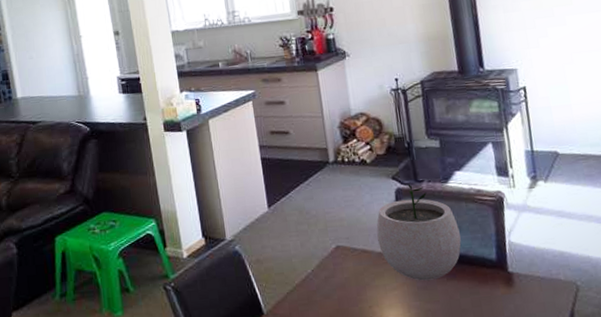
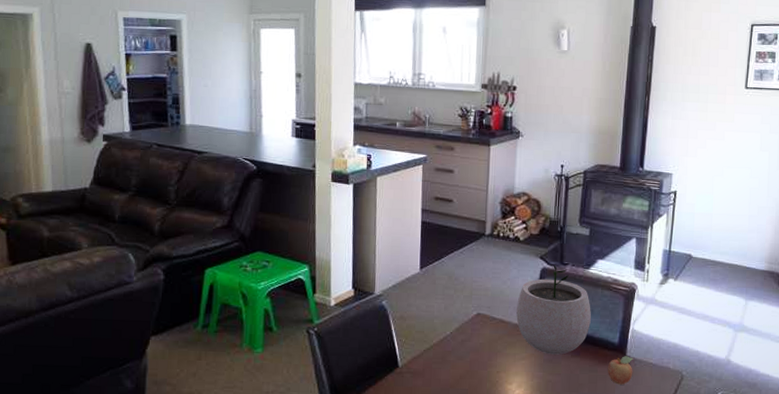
fruit: none [489,272,521,305] -> present [607,356,634,385]

